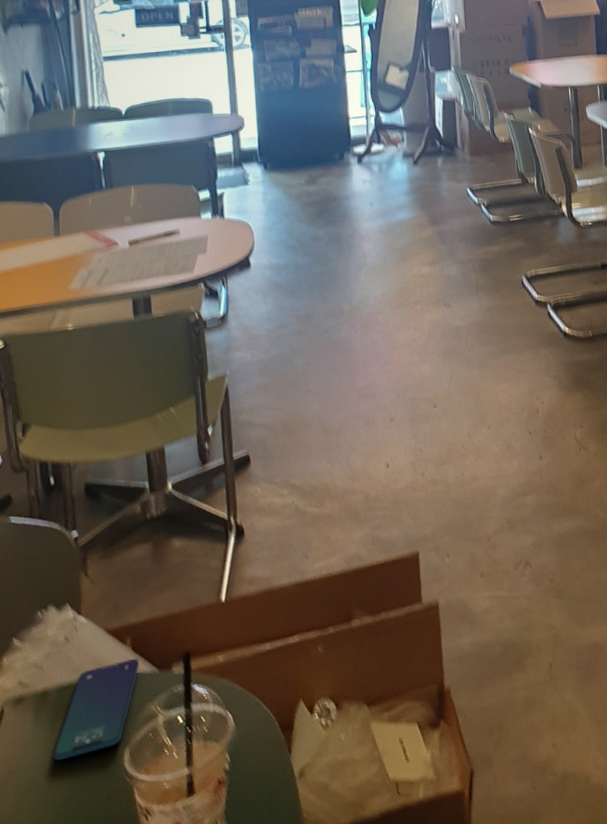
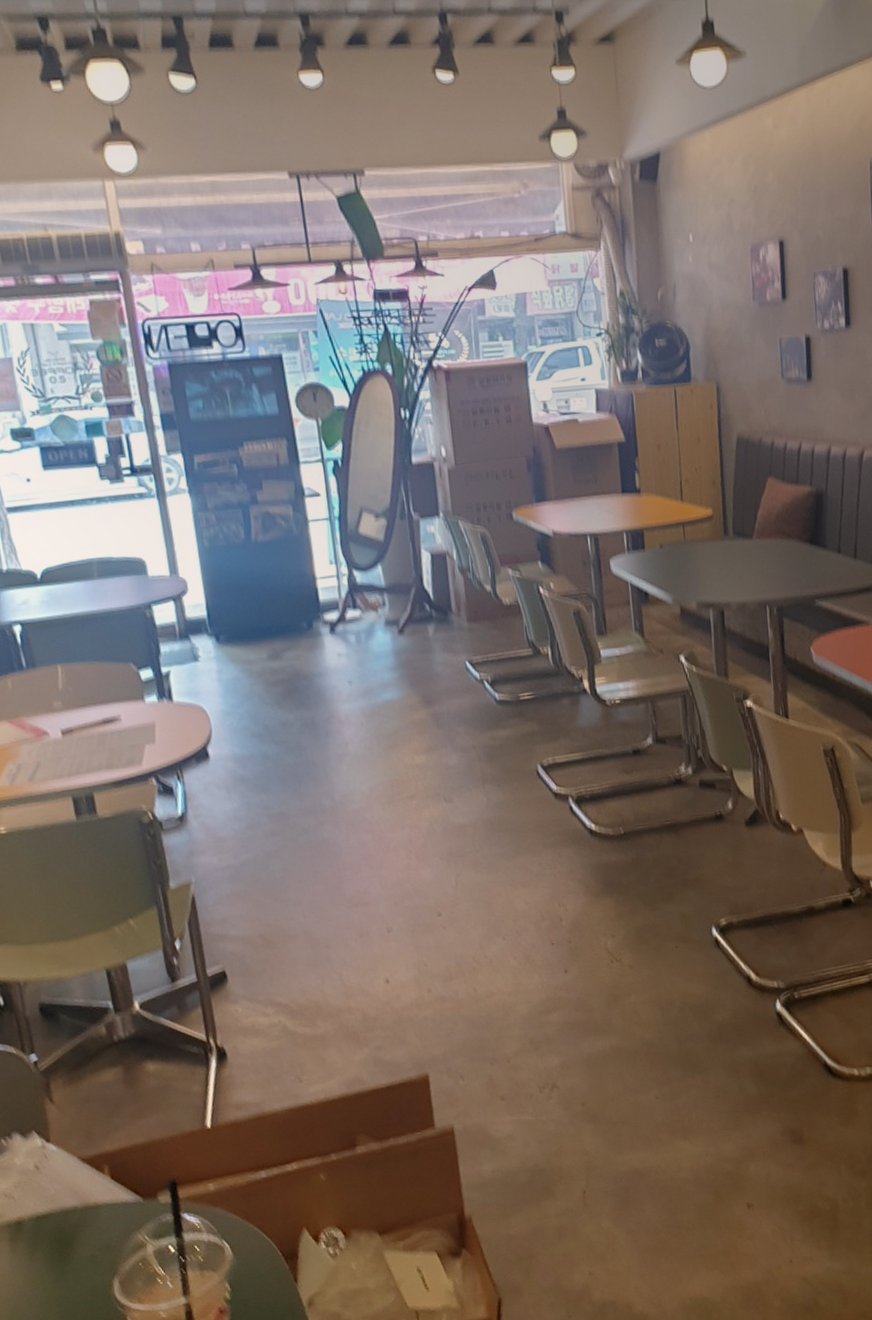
smartphone: present [53,659,140,761] -> none [35,1187,122,1291]

